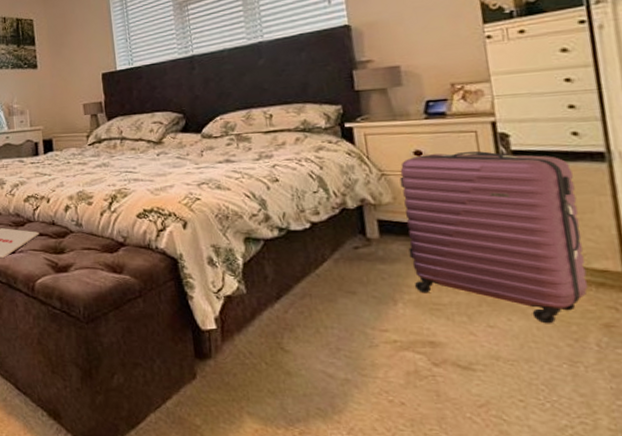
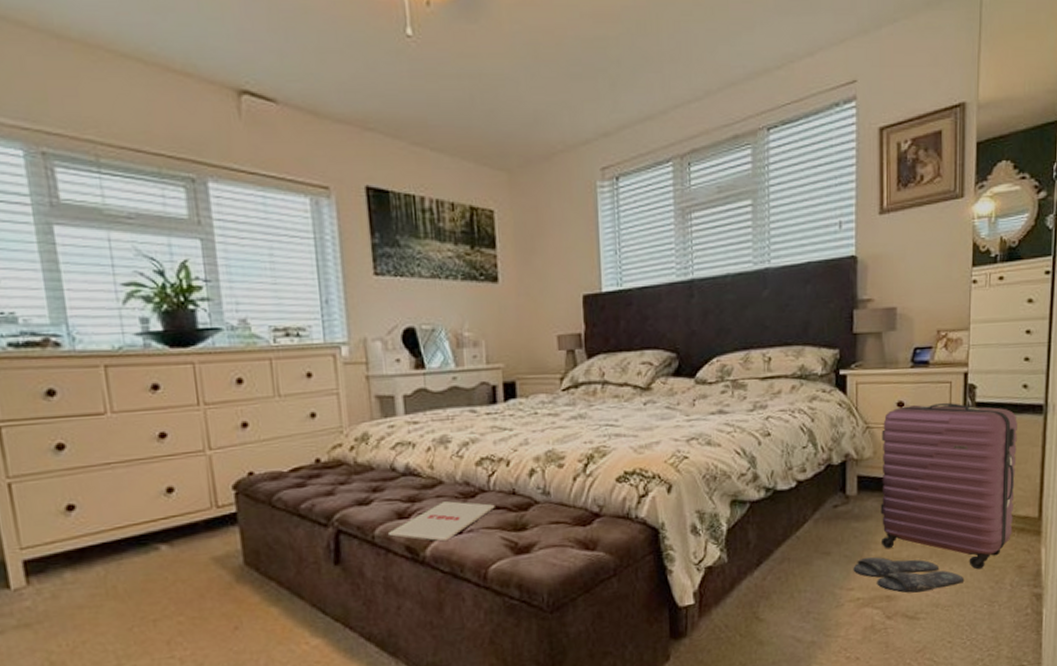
slippers: none [384,299,529,341] -> present [853,556,964,593]

